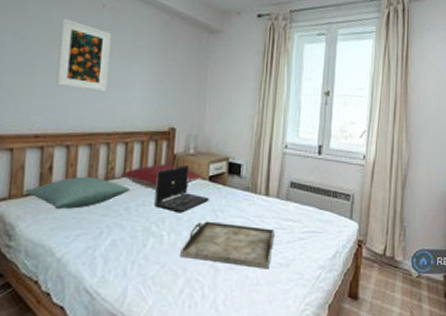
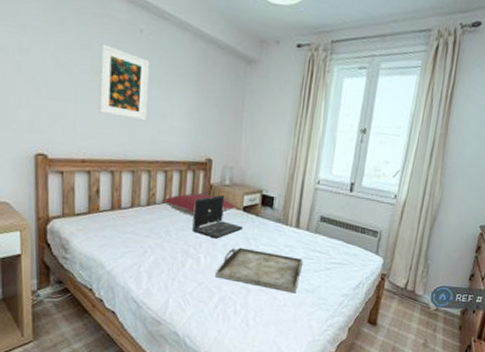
pillow: present [24,176,130,210] -> none [75,200,170,230]

